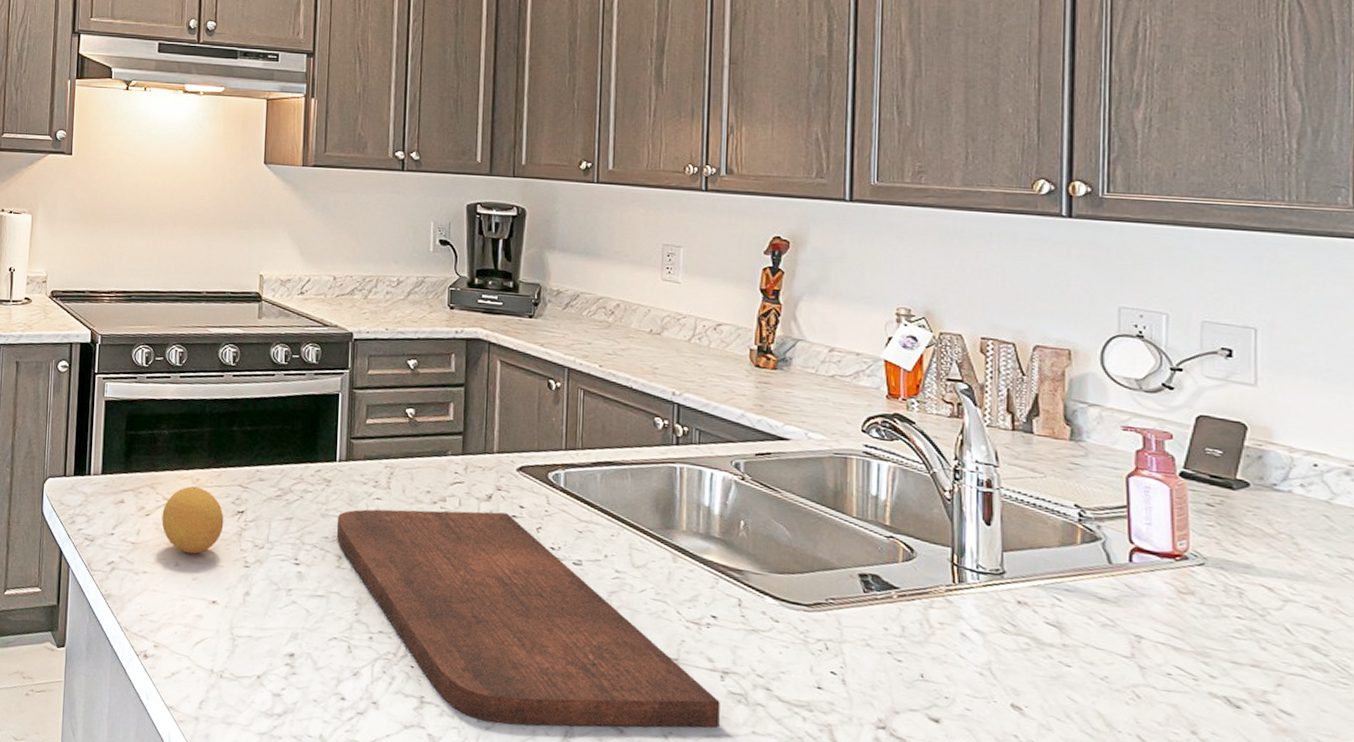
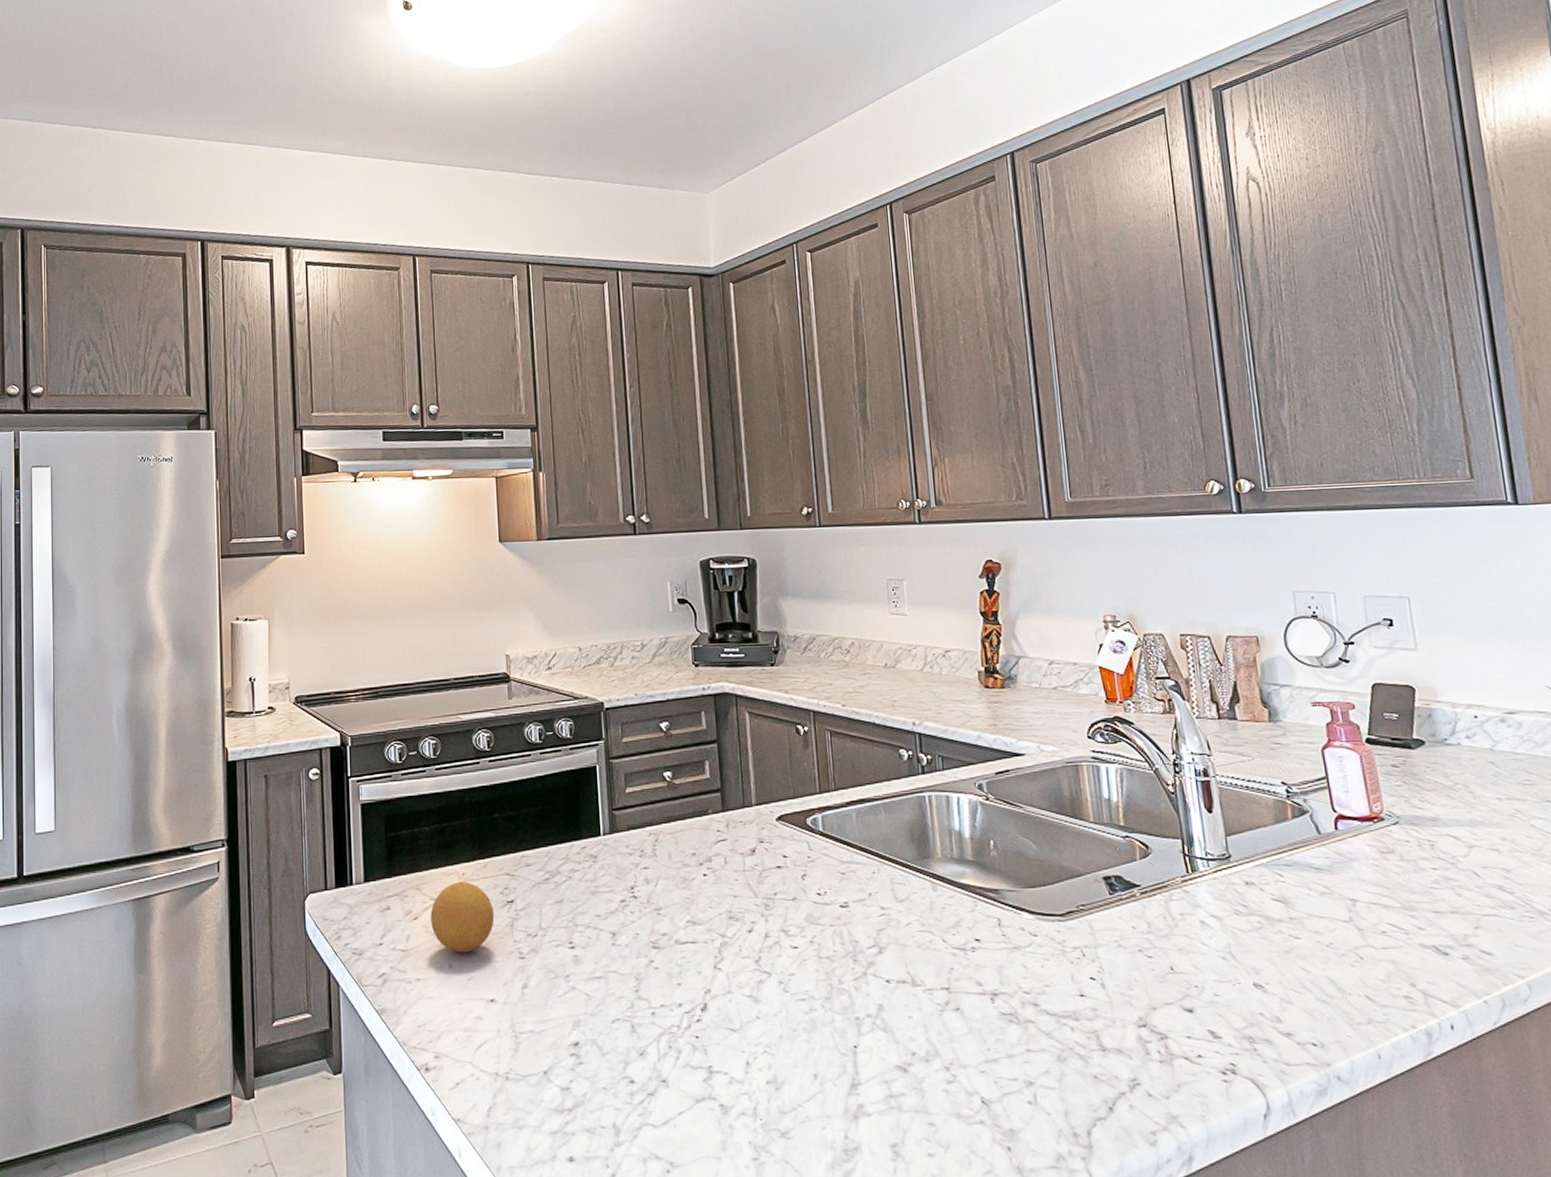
cutting board: present [336,509,720,728] -> none [607,865,996,1081]

